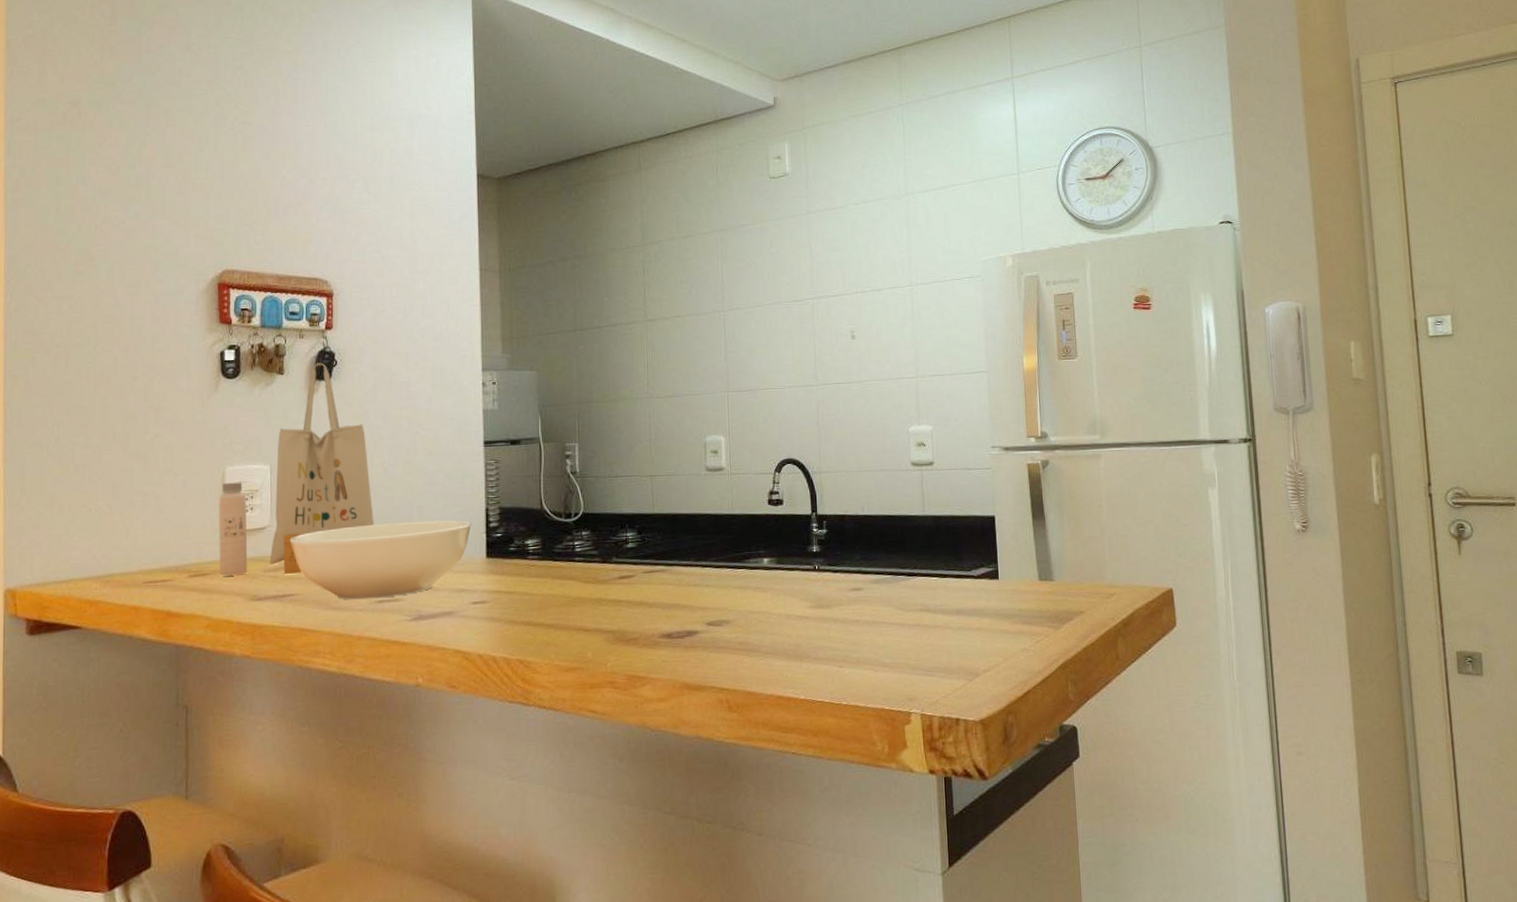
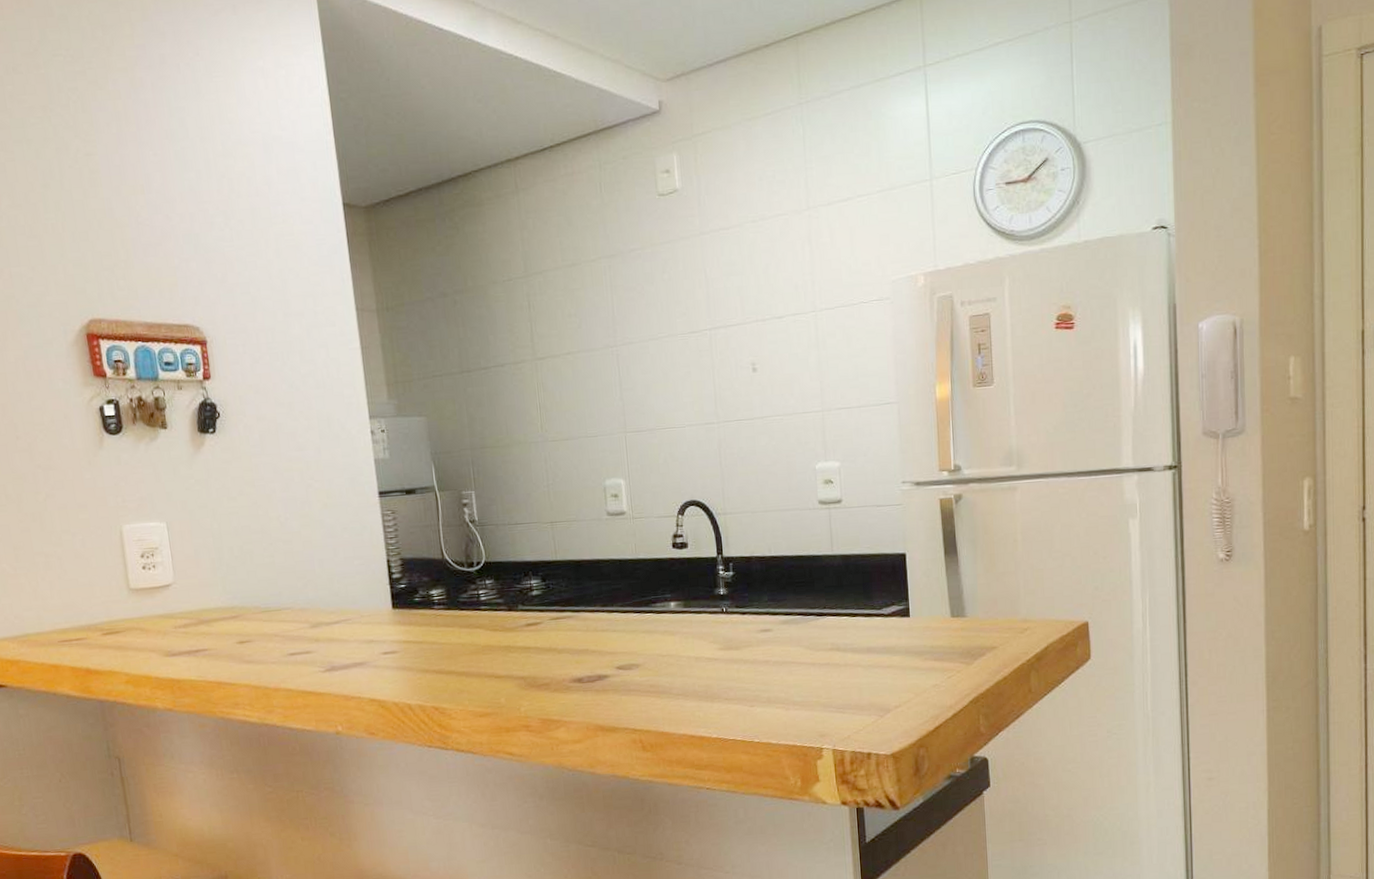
tote bag: present [219,362,374,576] -> none [120,415,277,634]
bowl: present [289,520,472,600] -> none [195,572,375,653]

